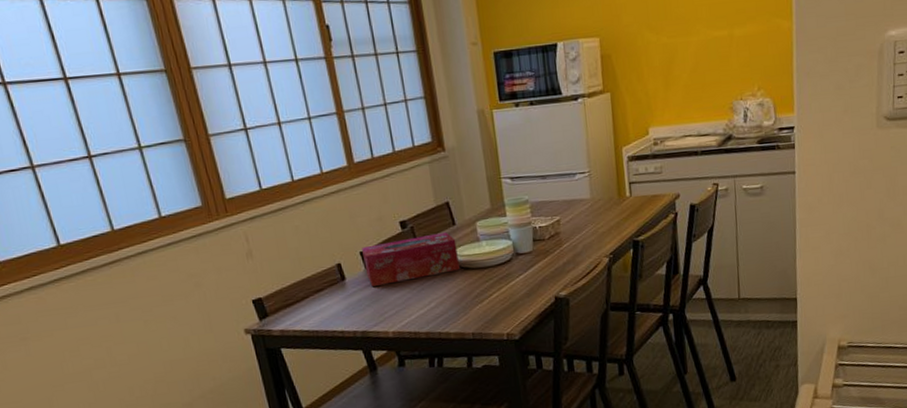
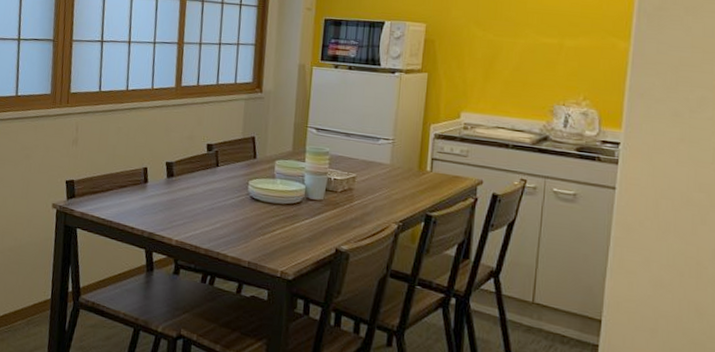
tissue box: present [362,232,460,286] -> none [167,158,253,200]

